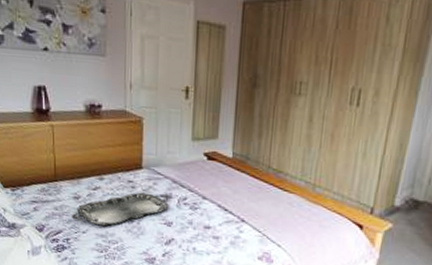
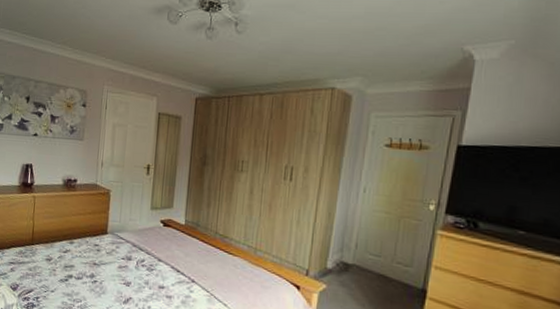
serving tray: present [72,192,169,226] -> none [43,255,129,286]

